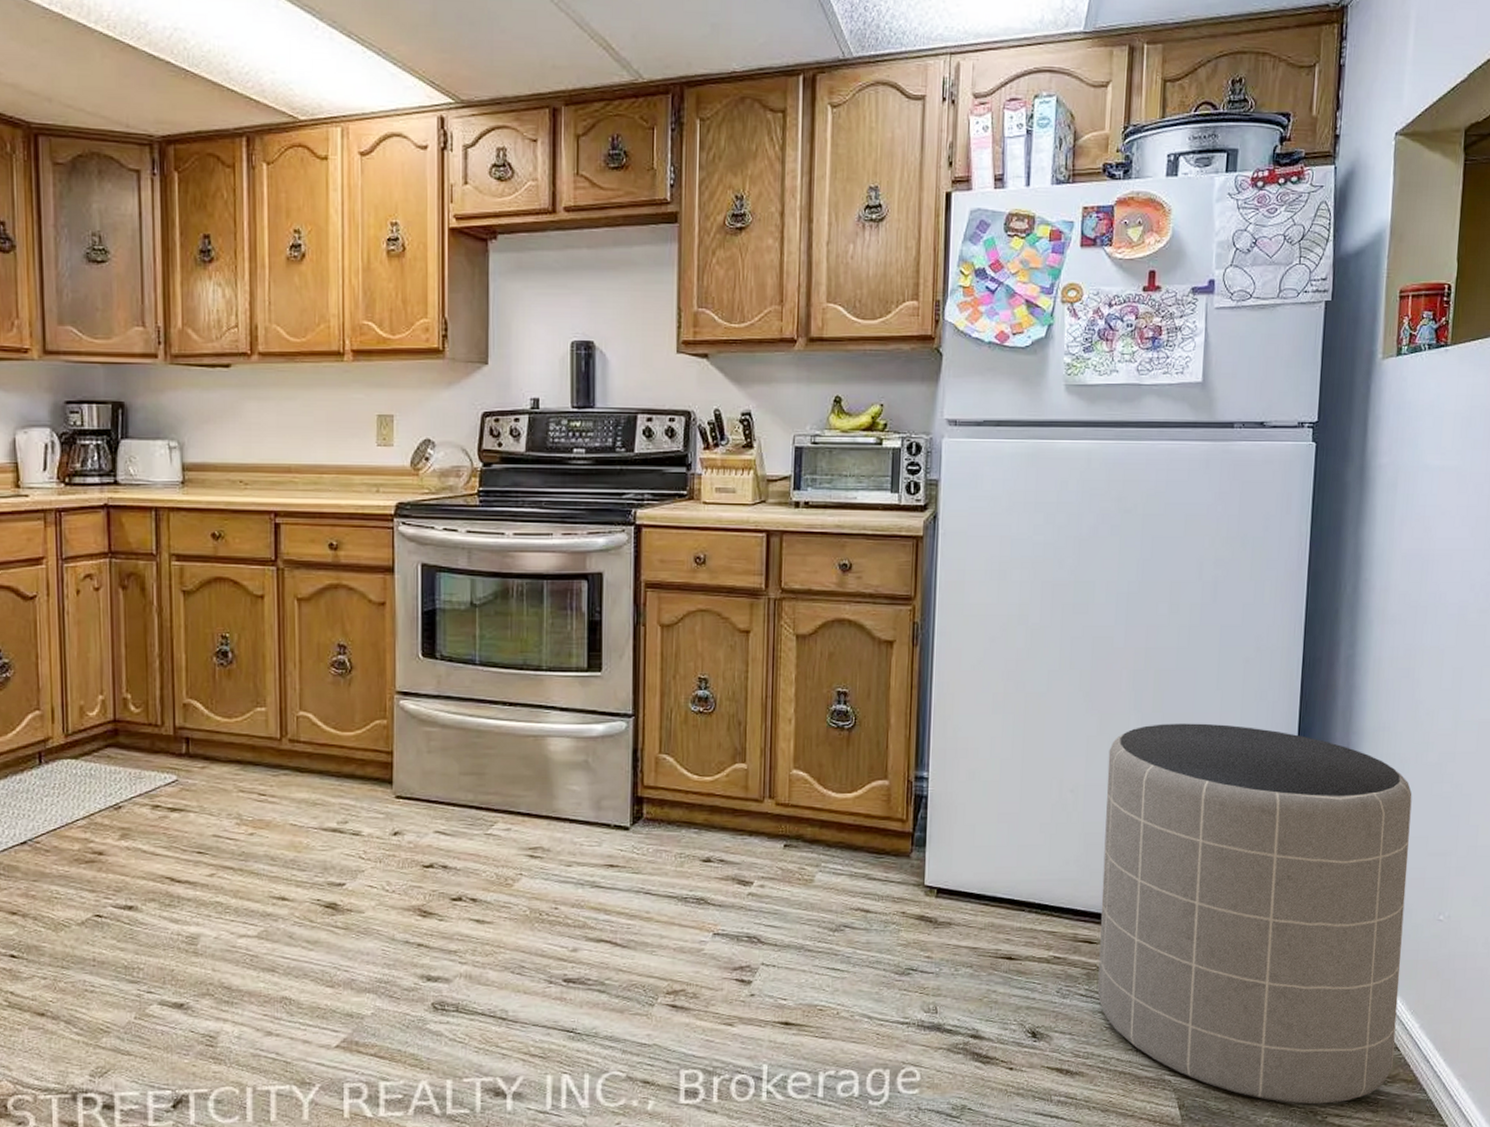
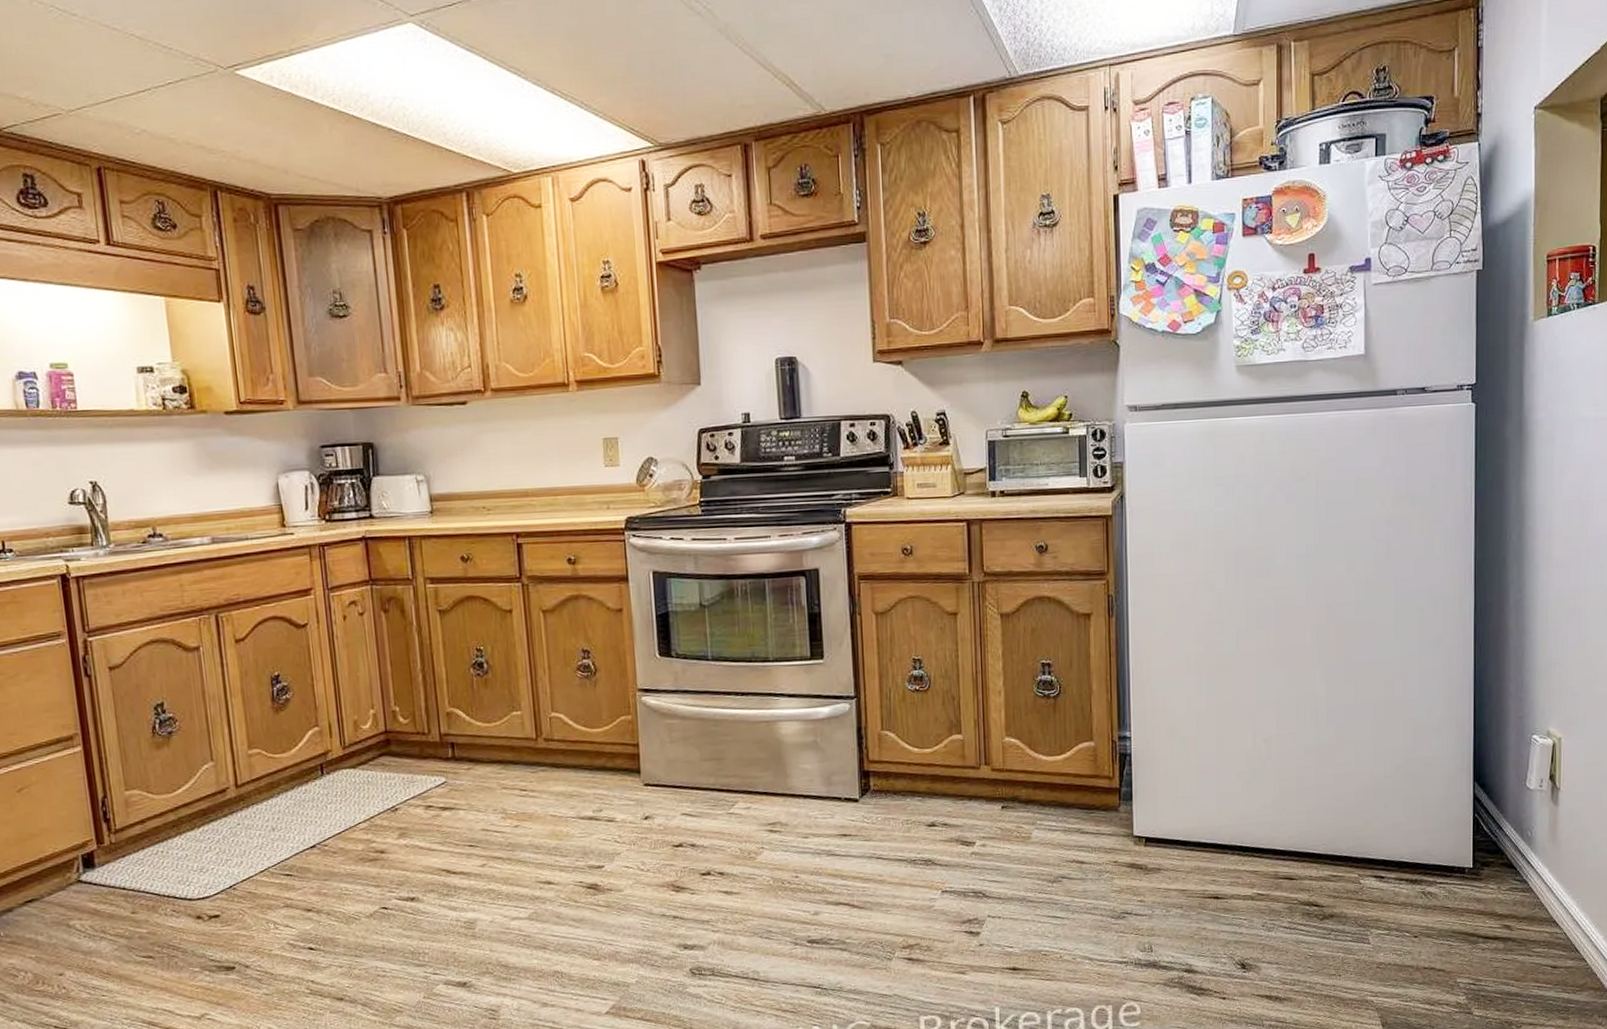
trash can: present [1097,723,1412,1105] -> none [1297,670,1585,1016]

